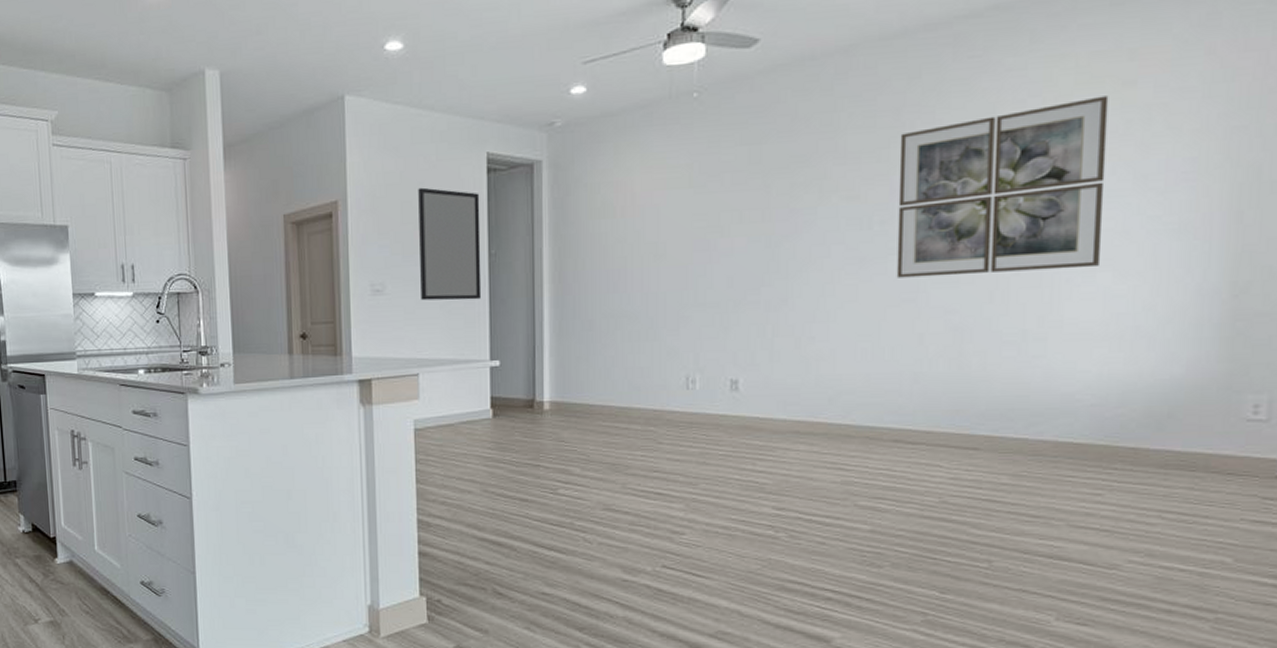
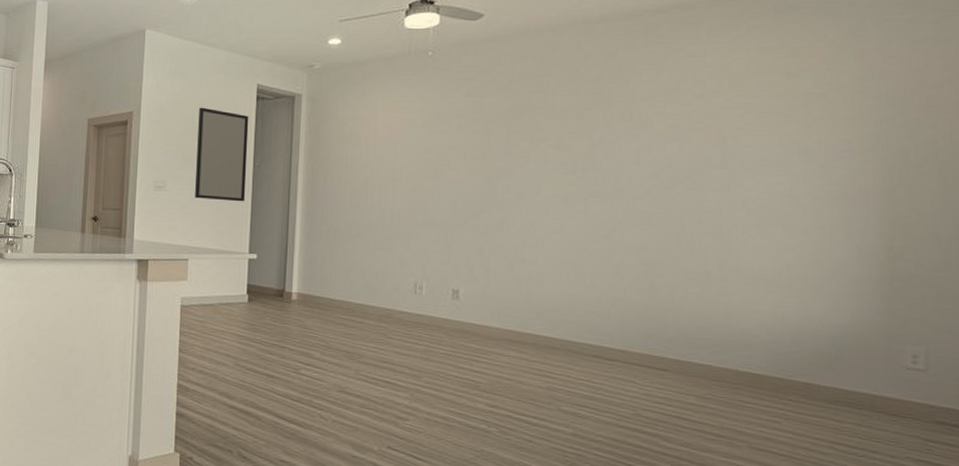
wall art: present [896,95,1109,278] -> none [596,83,775,223]

